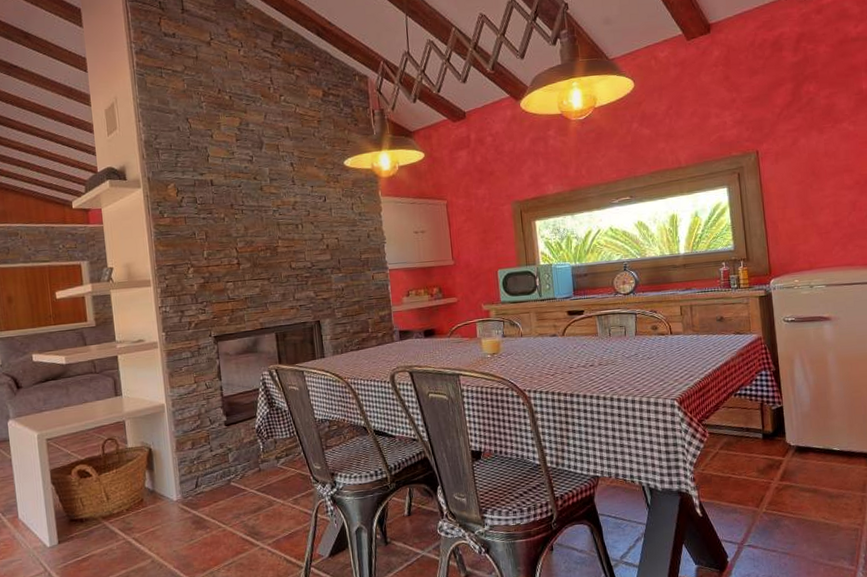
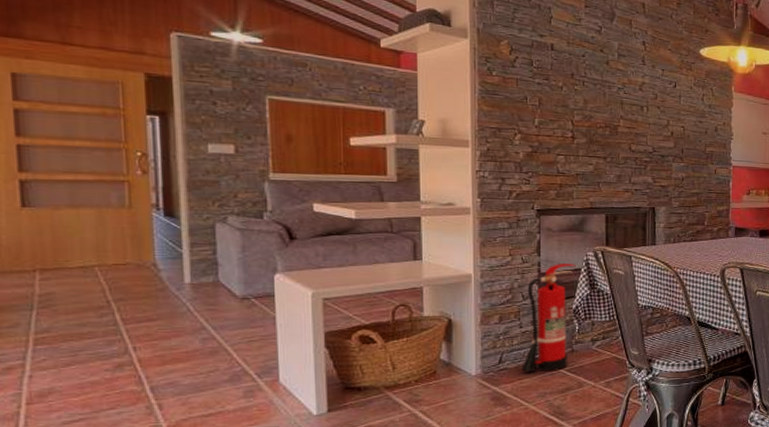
fire extinguisher: none [213,384,257,494] -> present [521,264,576,372]

